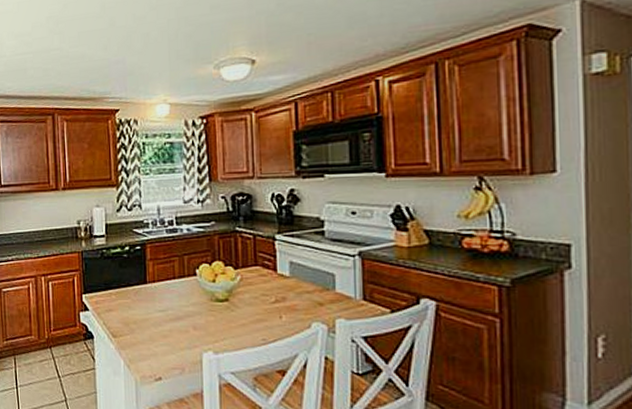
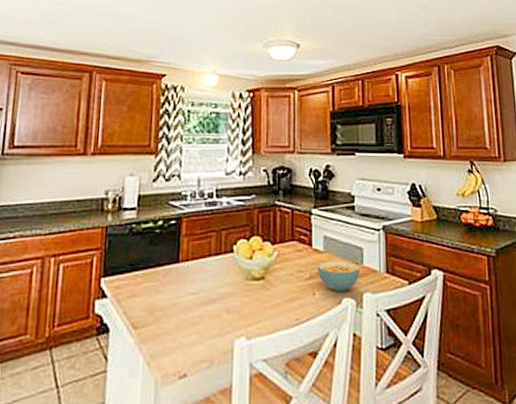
cereal bowl: none [283,286,333,316] -> present [317,261,361,291]

